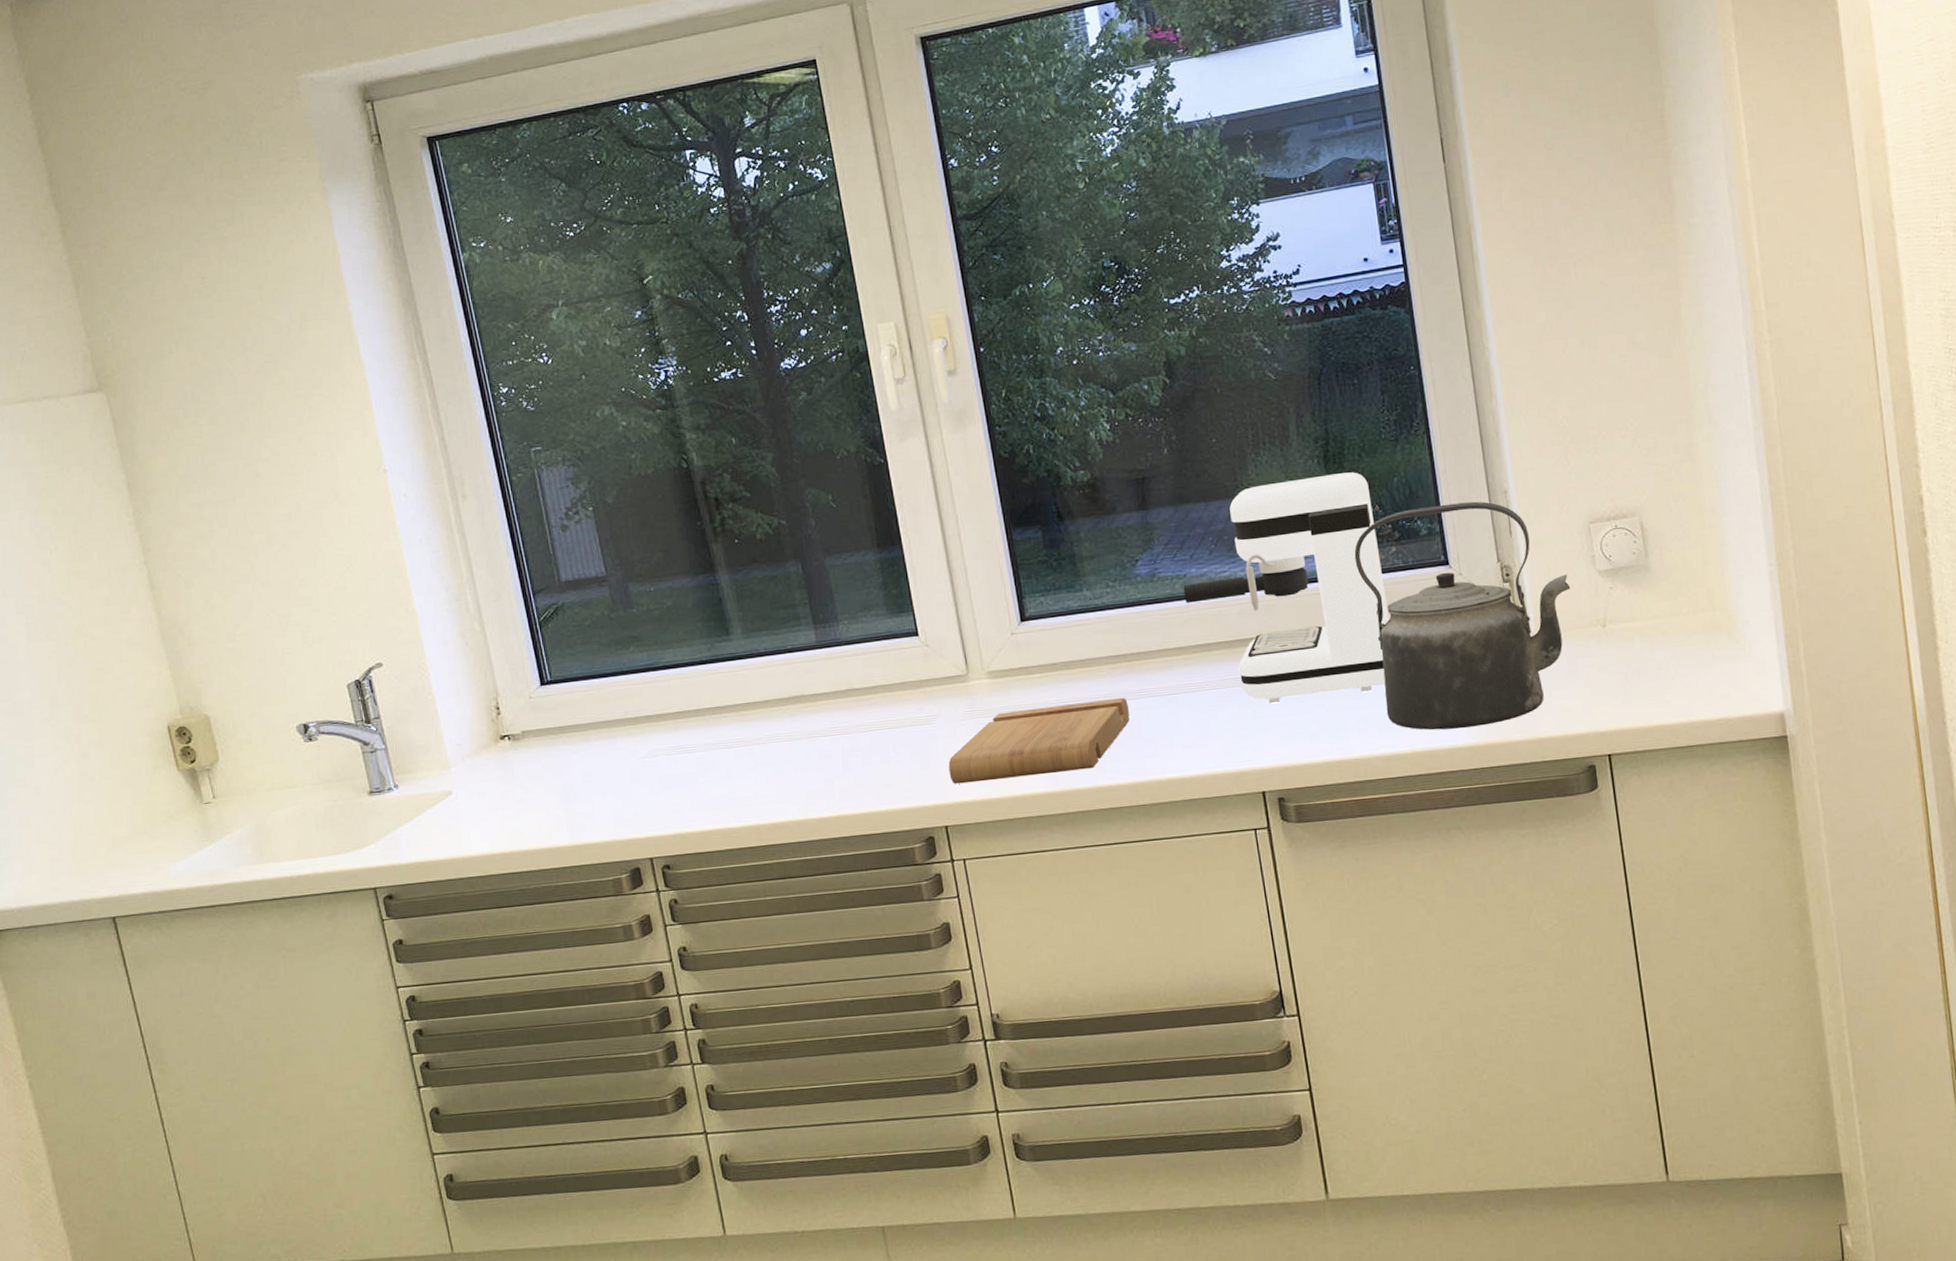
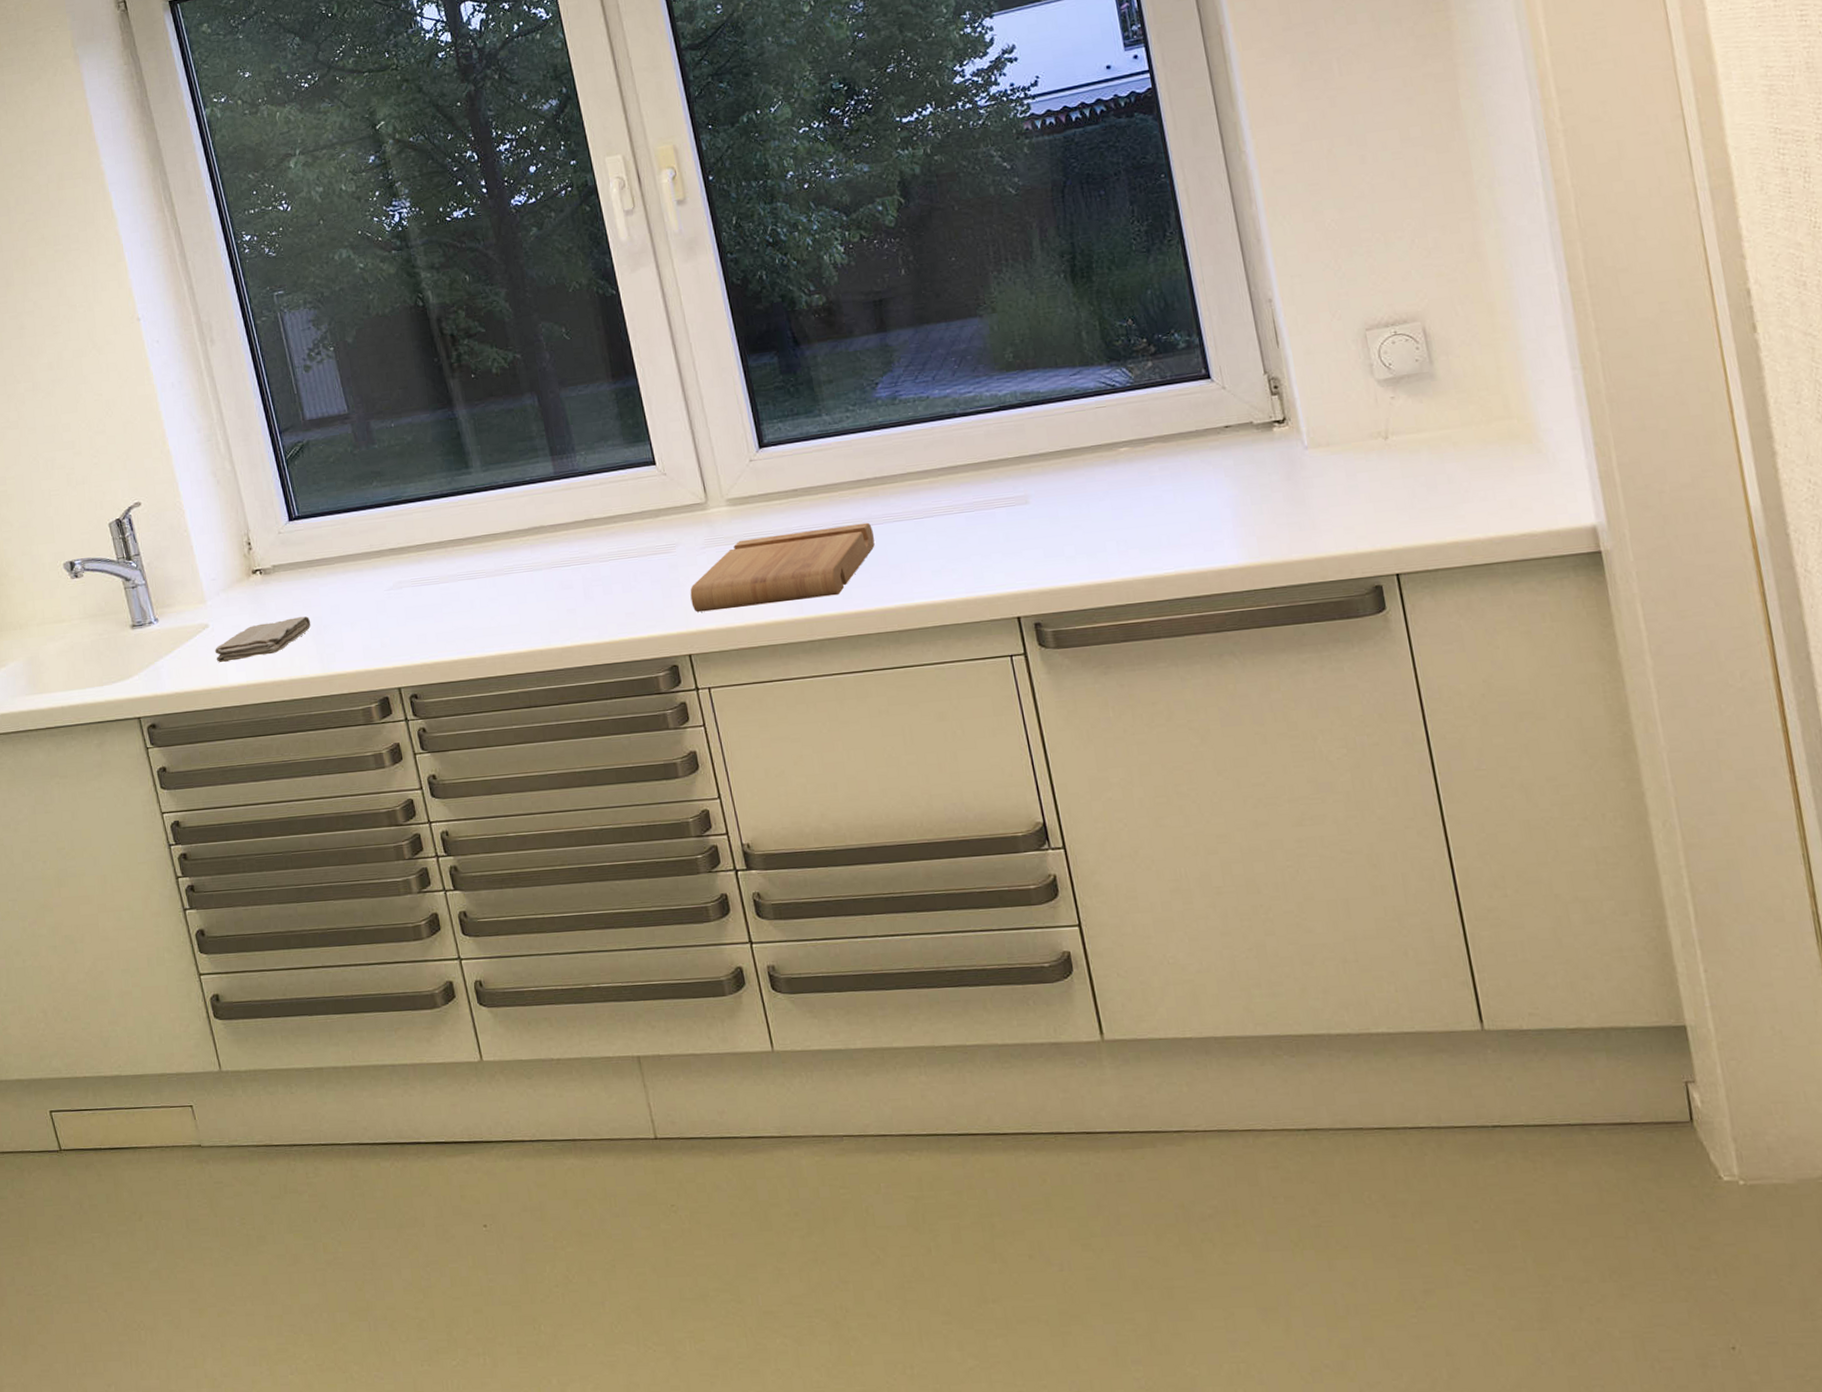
washcloth: none [458,784,561,831] -> present [215,616,311,662]
coffee maker: present [1183,472,1390,704] -> none [926,286,1148,527]
kettle: present [1354,501,1571,730] -> none [1107,311,1347,551]

